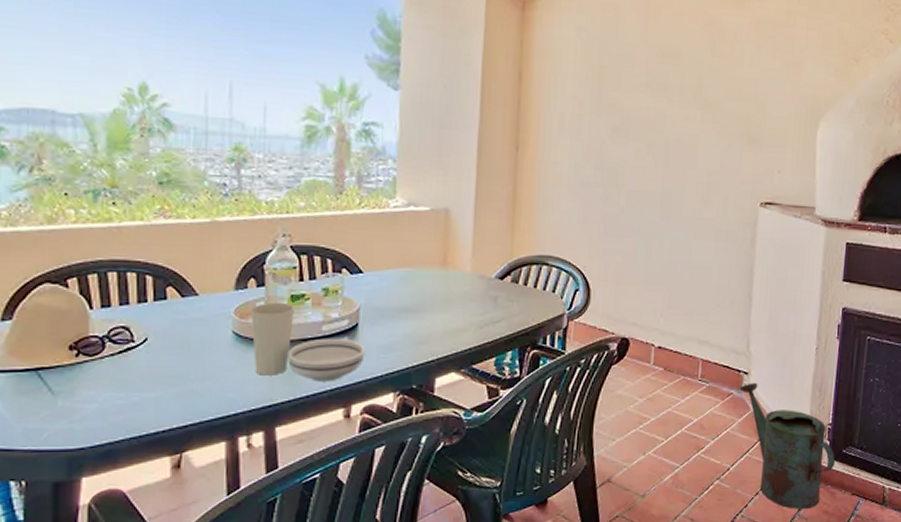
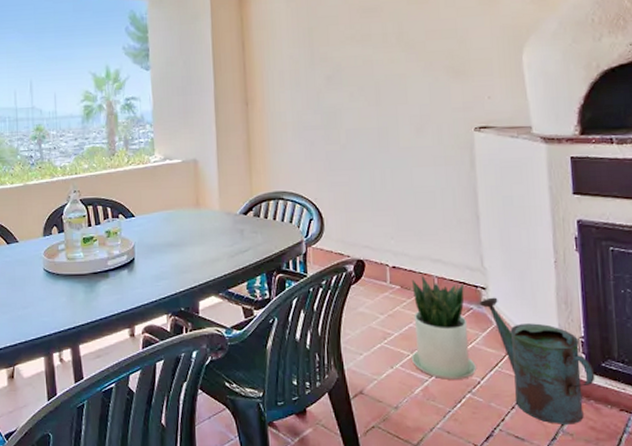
cup: present [250,302,294,375] -> none [55,244,87,303]
bowl: present [288,338,366,382] -> none [84,270,142,307]
planter: none [664,357,728,466] -> present [411,275,476,380]

